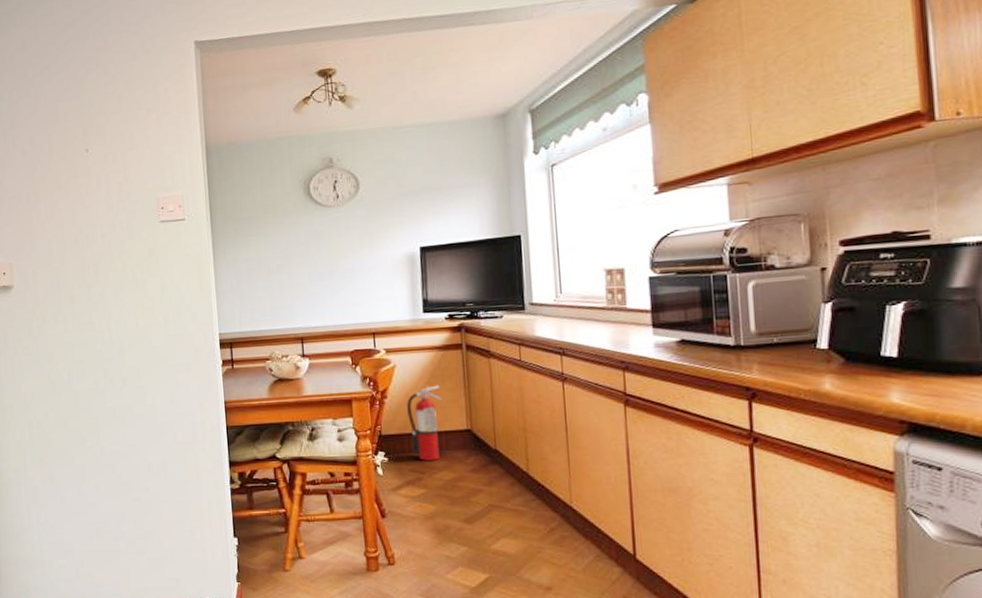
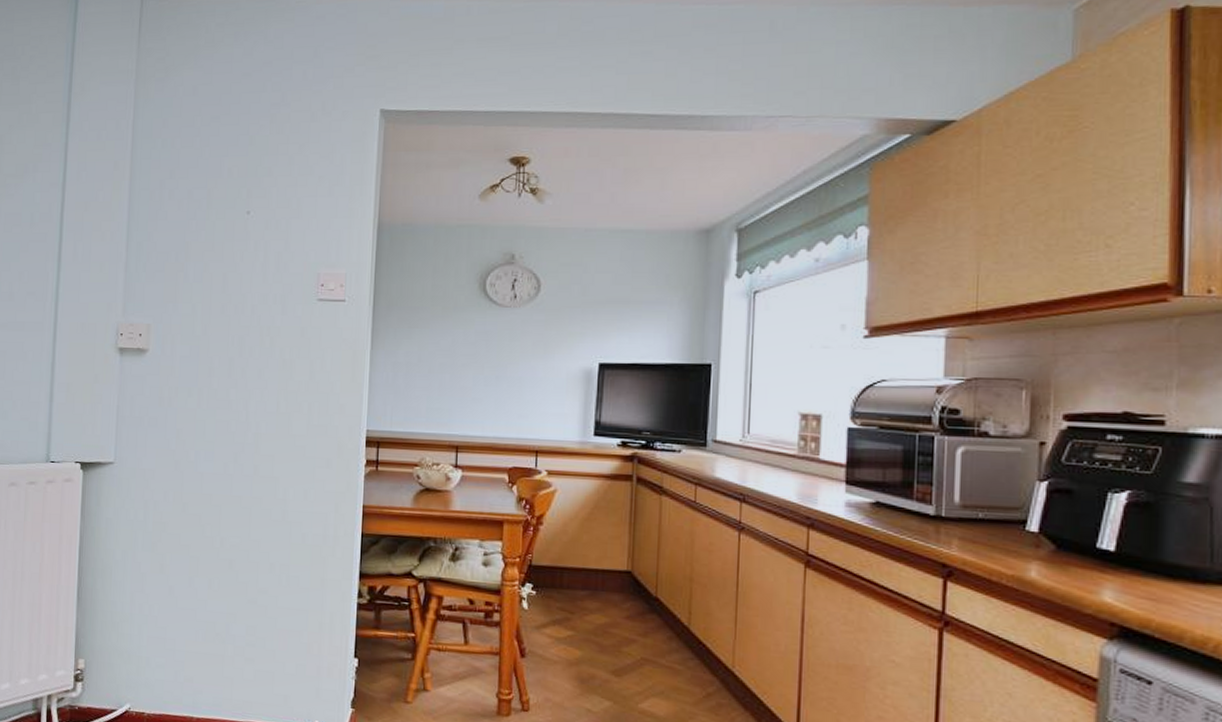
fire extinguisher: present [407,384,442,461] -> none [563,515,603,601]

